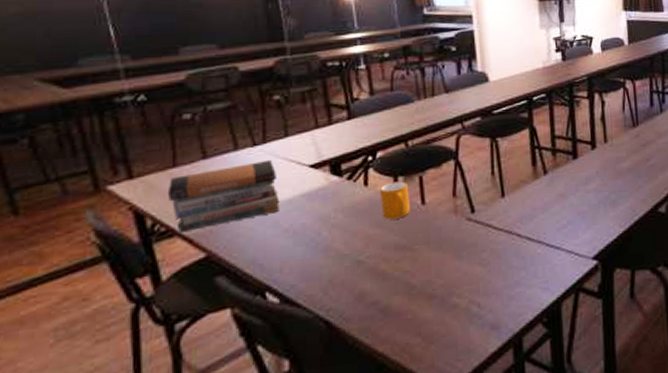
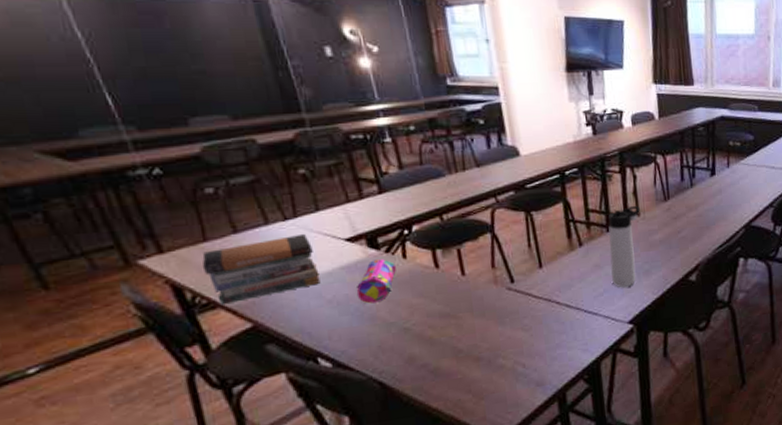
pencil case: none [314,186,356,234] -> present [356,259,396,304]
mug: present [379,181,410,220] -> none [418,254,451,290]
thermos bottle: none [574,131,608,220] -> present [608,205,640,288]

